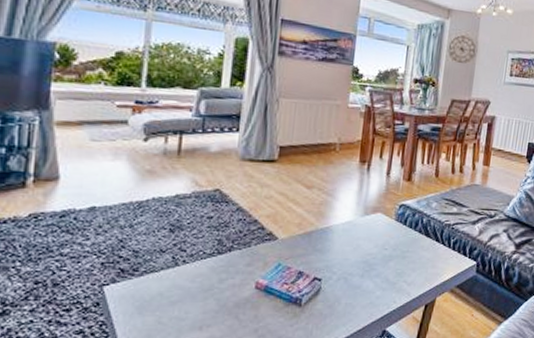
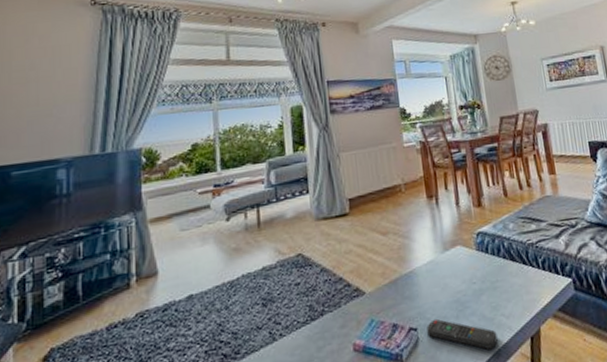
remote control: none [330,274,395,309] -> present [427,318,498,350]

